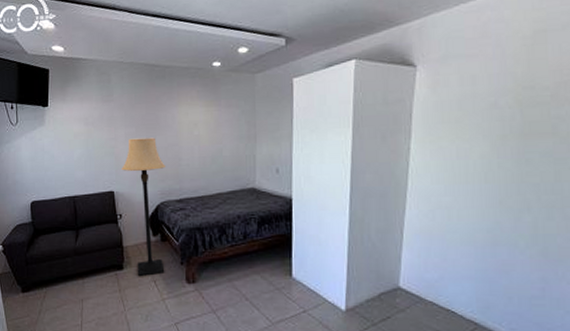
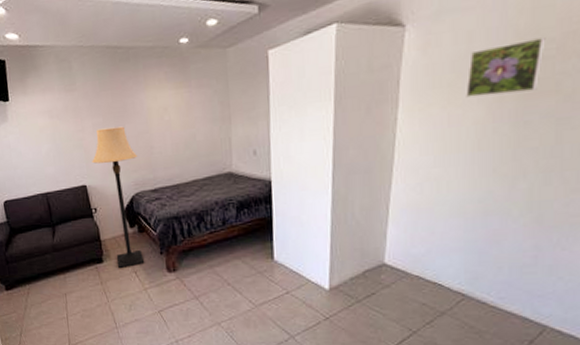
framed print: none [472,86,541,134] -> present [466,38,546,98]

